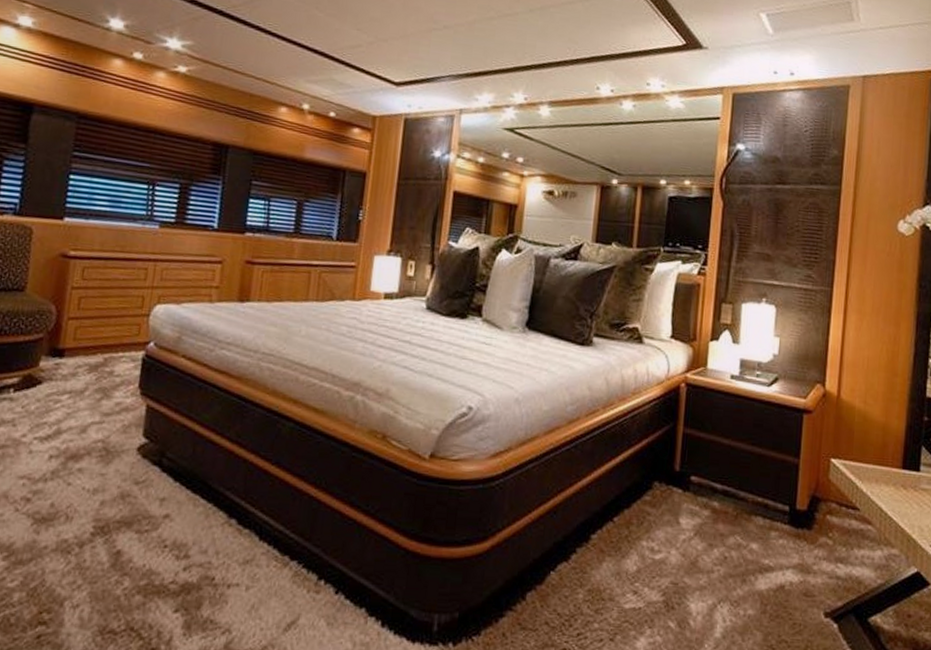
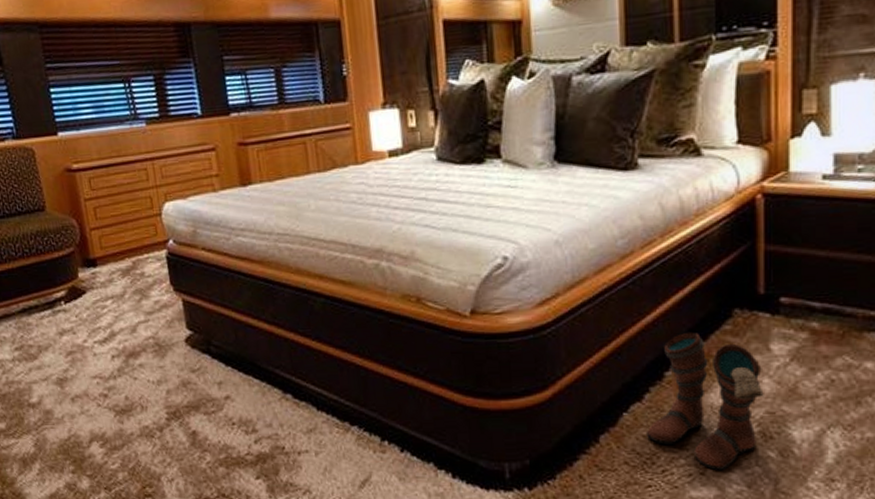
boots: none [569,498,671,637] -> present [647,331,764,470]

